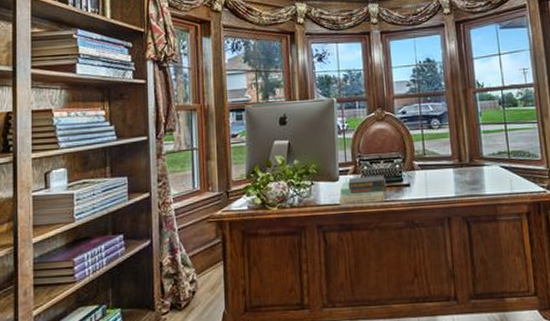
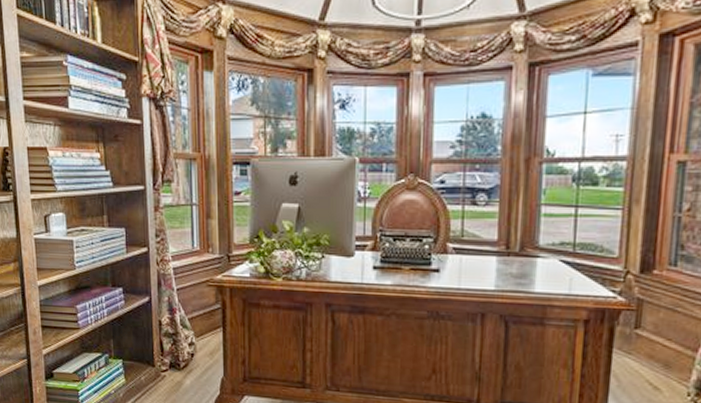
books: present [339,175,386,206] -> none [353,254,410,287]

